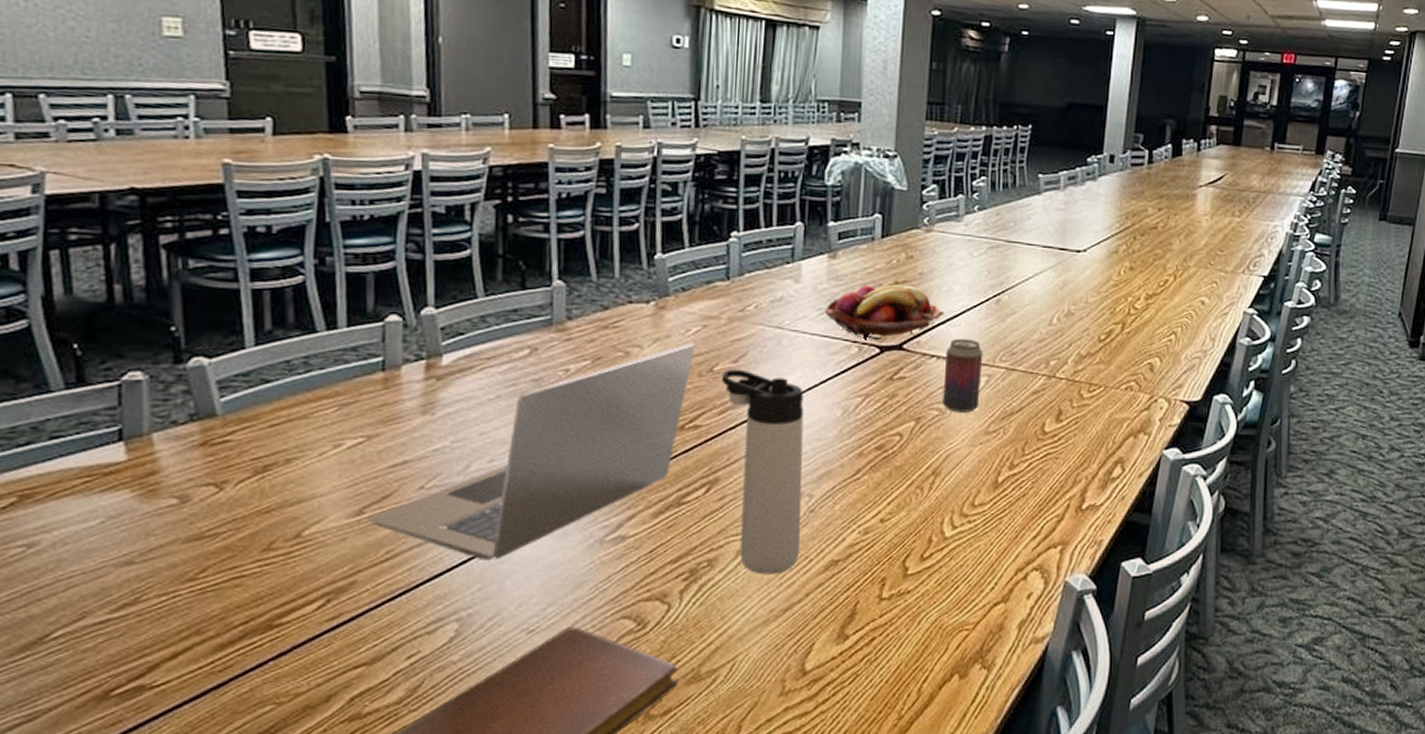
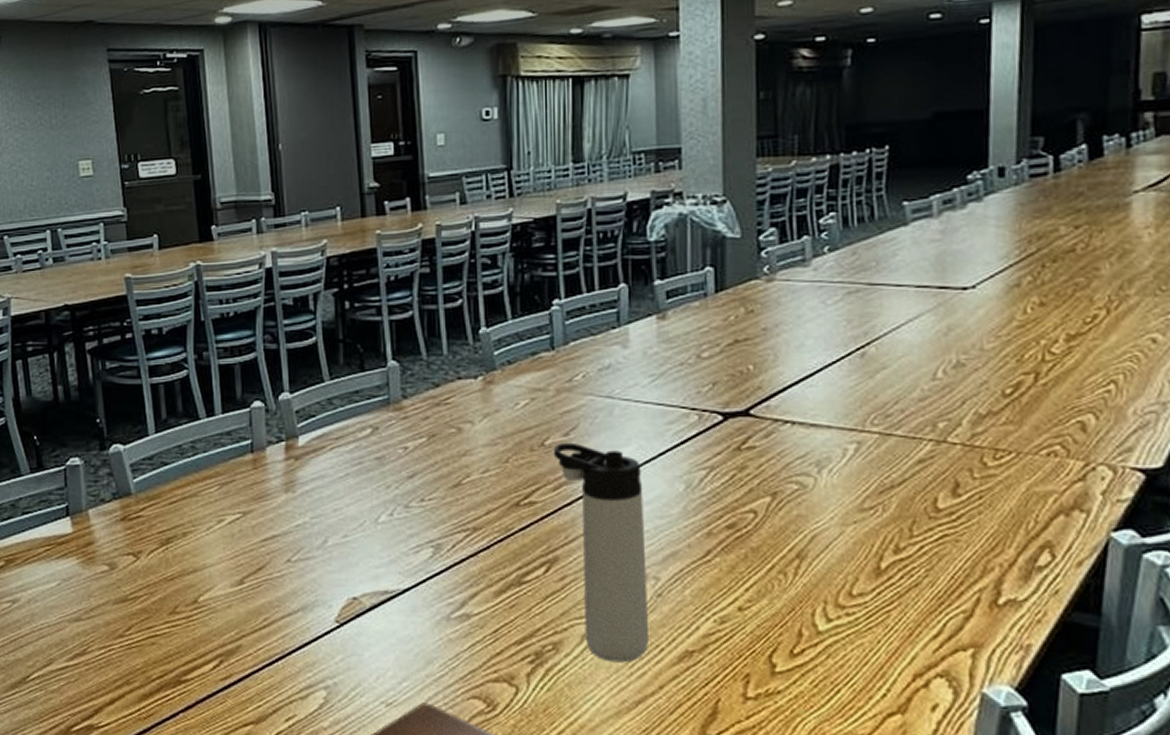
laptop: present [368,342,696,561] -> none [247,417,525,632]
fruit basket: present [824,284,945,341] -> none [657,343,797,407]
beverage can: present [942,338,983,413] -> none [801,400,850,486]

